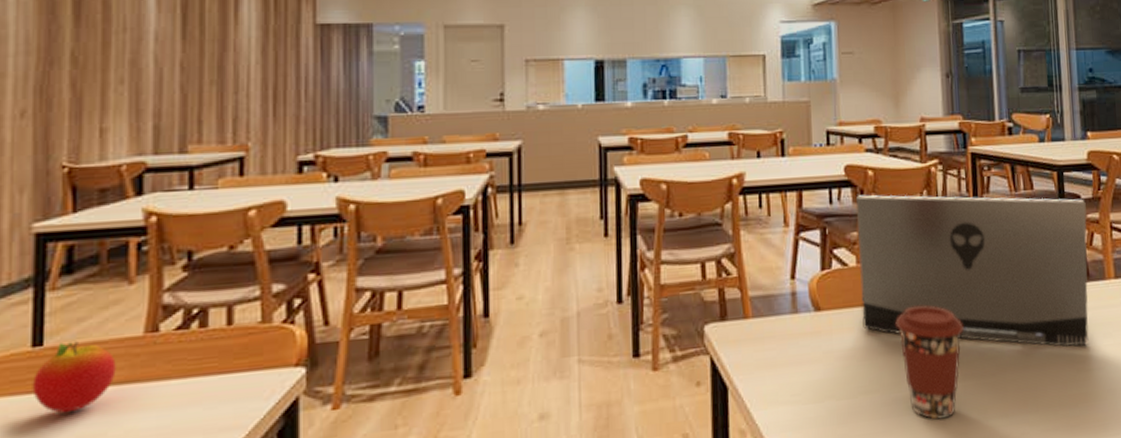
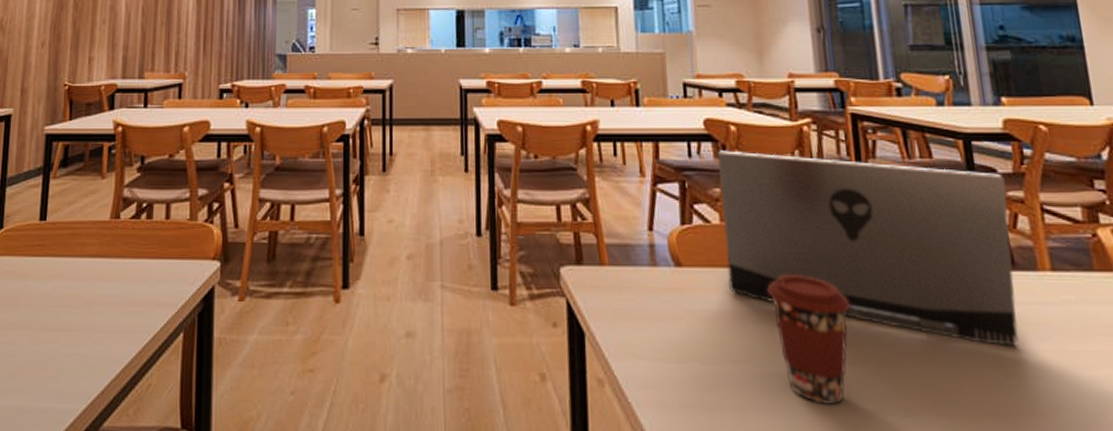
apple: present [32,341,116,414] -> none [38,220,91,275]

